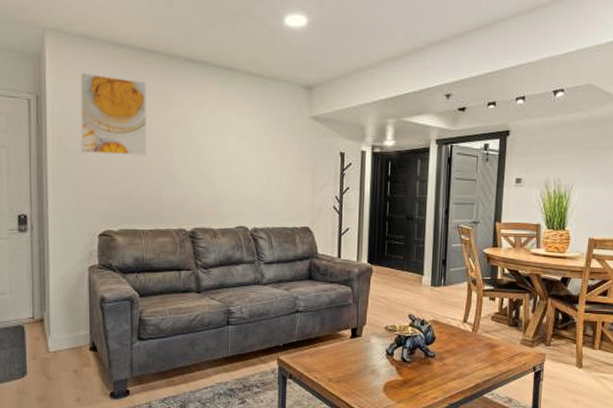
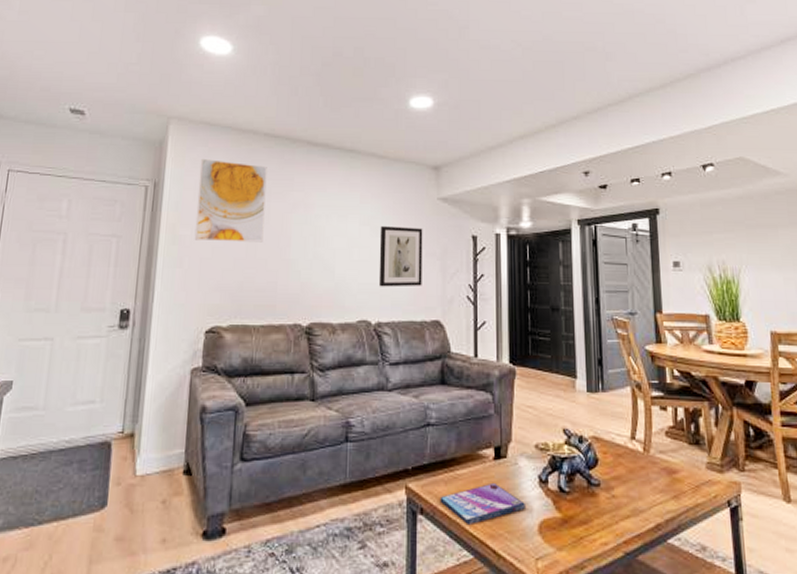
wall art: none [254,142,295,198] -> present [378,226,423,287]
video game case: none [305,355,374,387] -> present [440,482,525,526]

